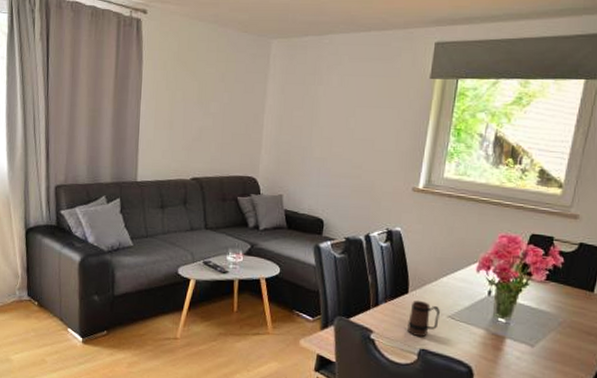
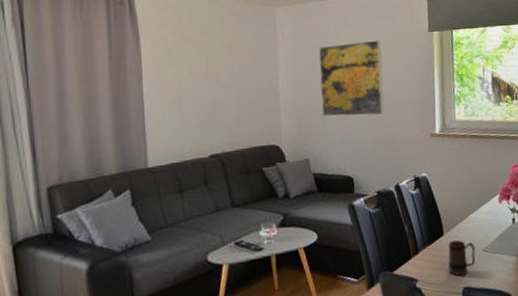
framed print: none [302,82,376,162] -> present [319,40,384,117]

